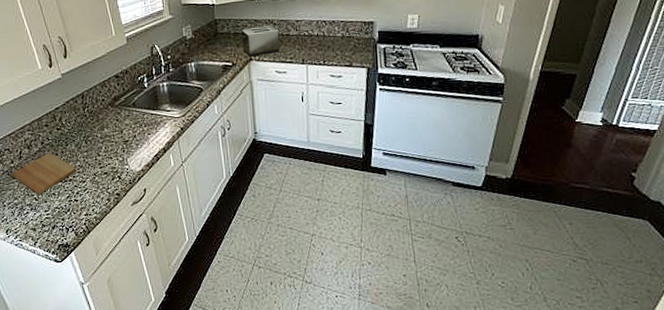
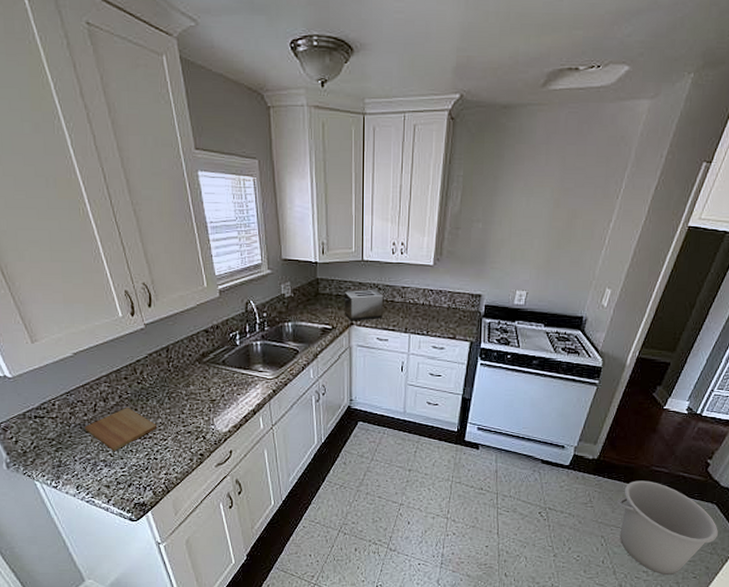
bucket: none [538,198,655,301] -> present [617,480,718,576]

